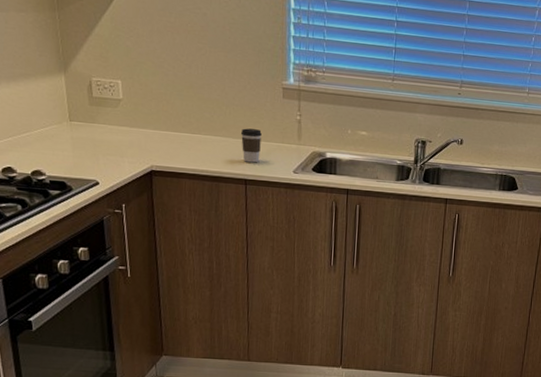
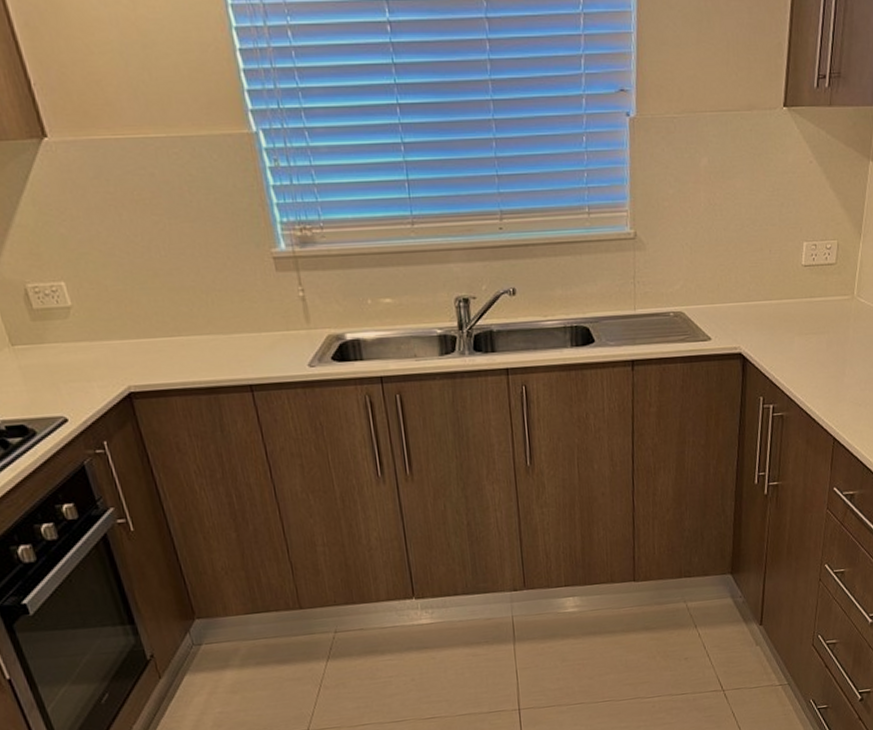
coffee cup: present [240,128,262,163] -> none [231,317,264,363]

